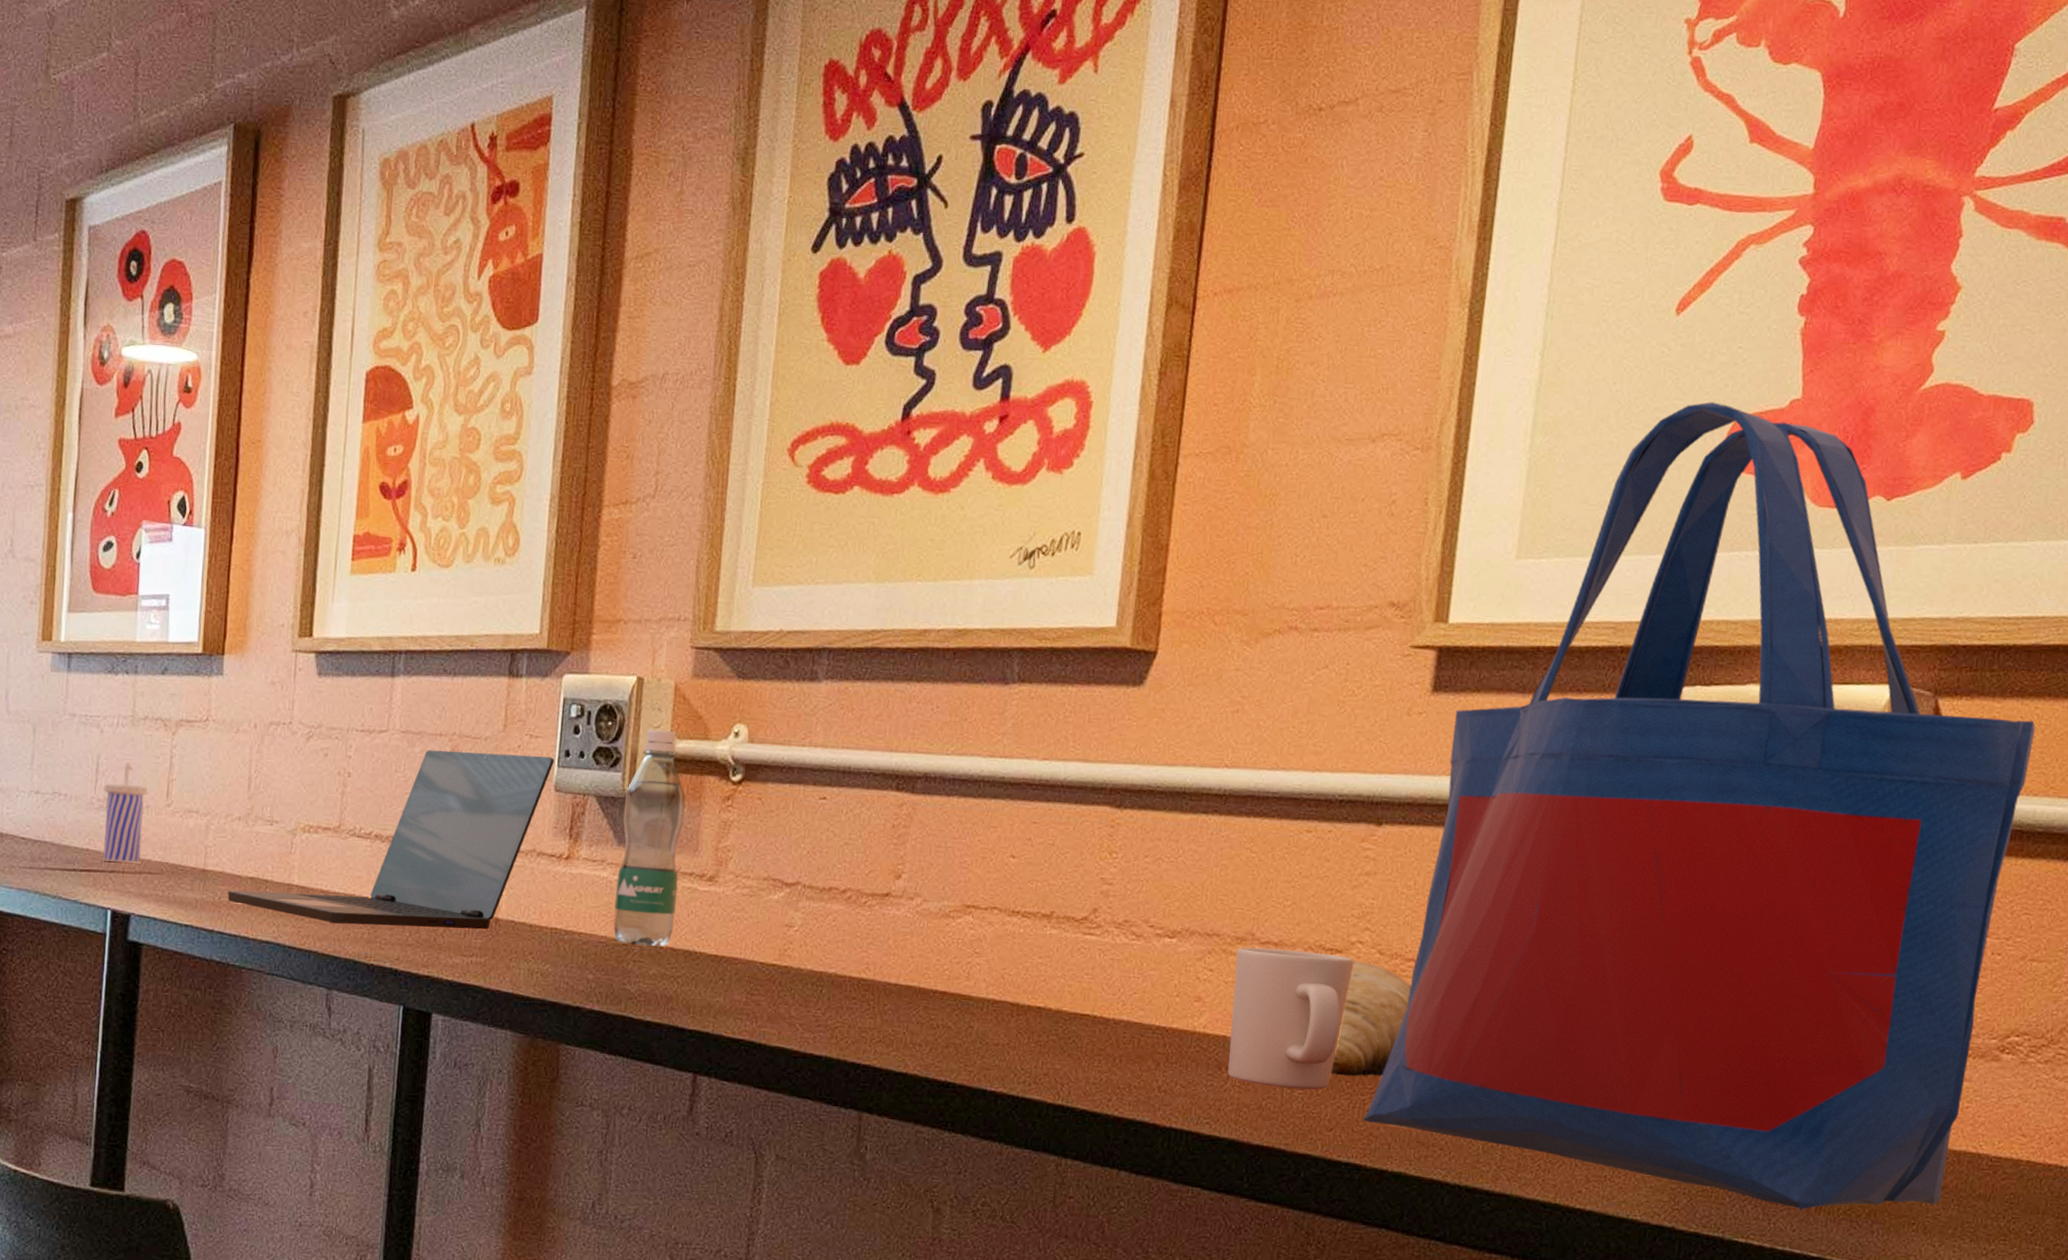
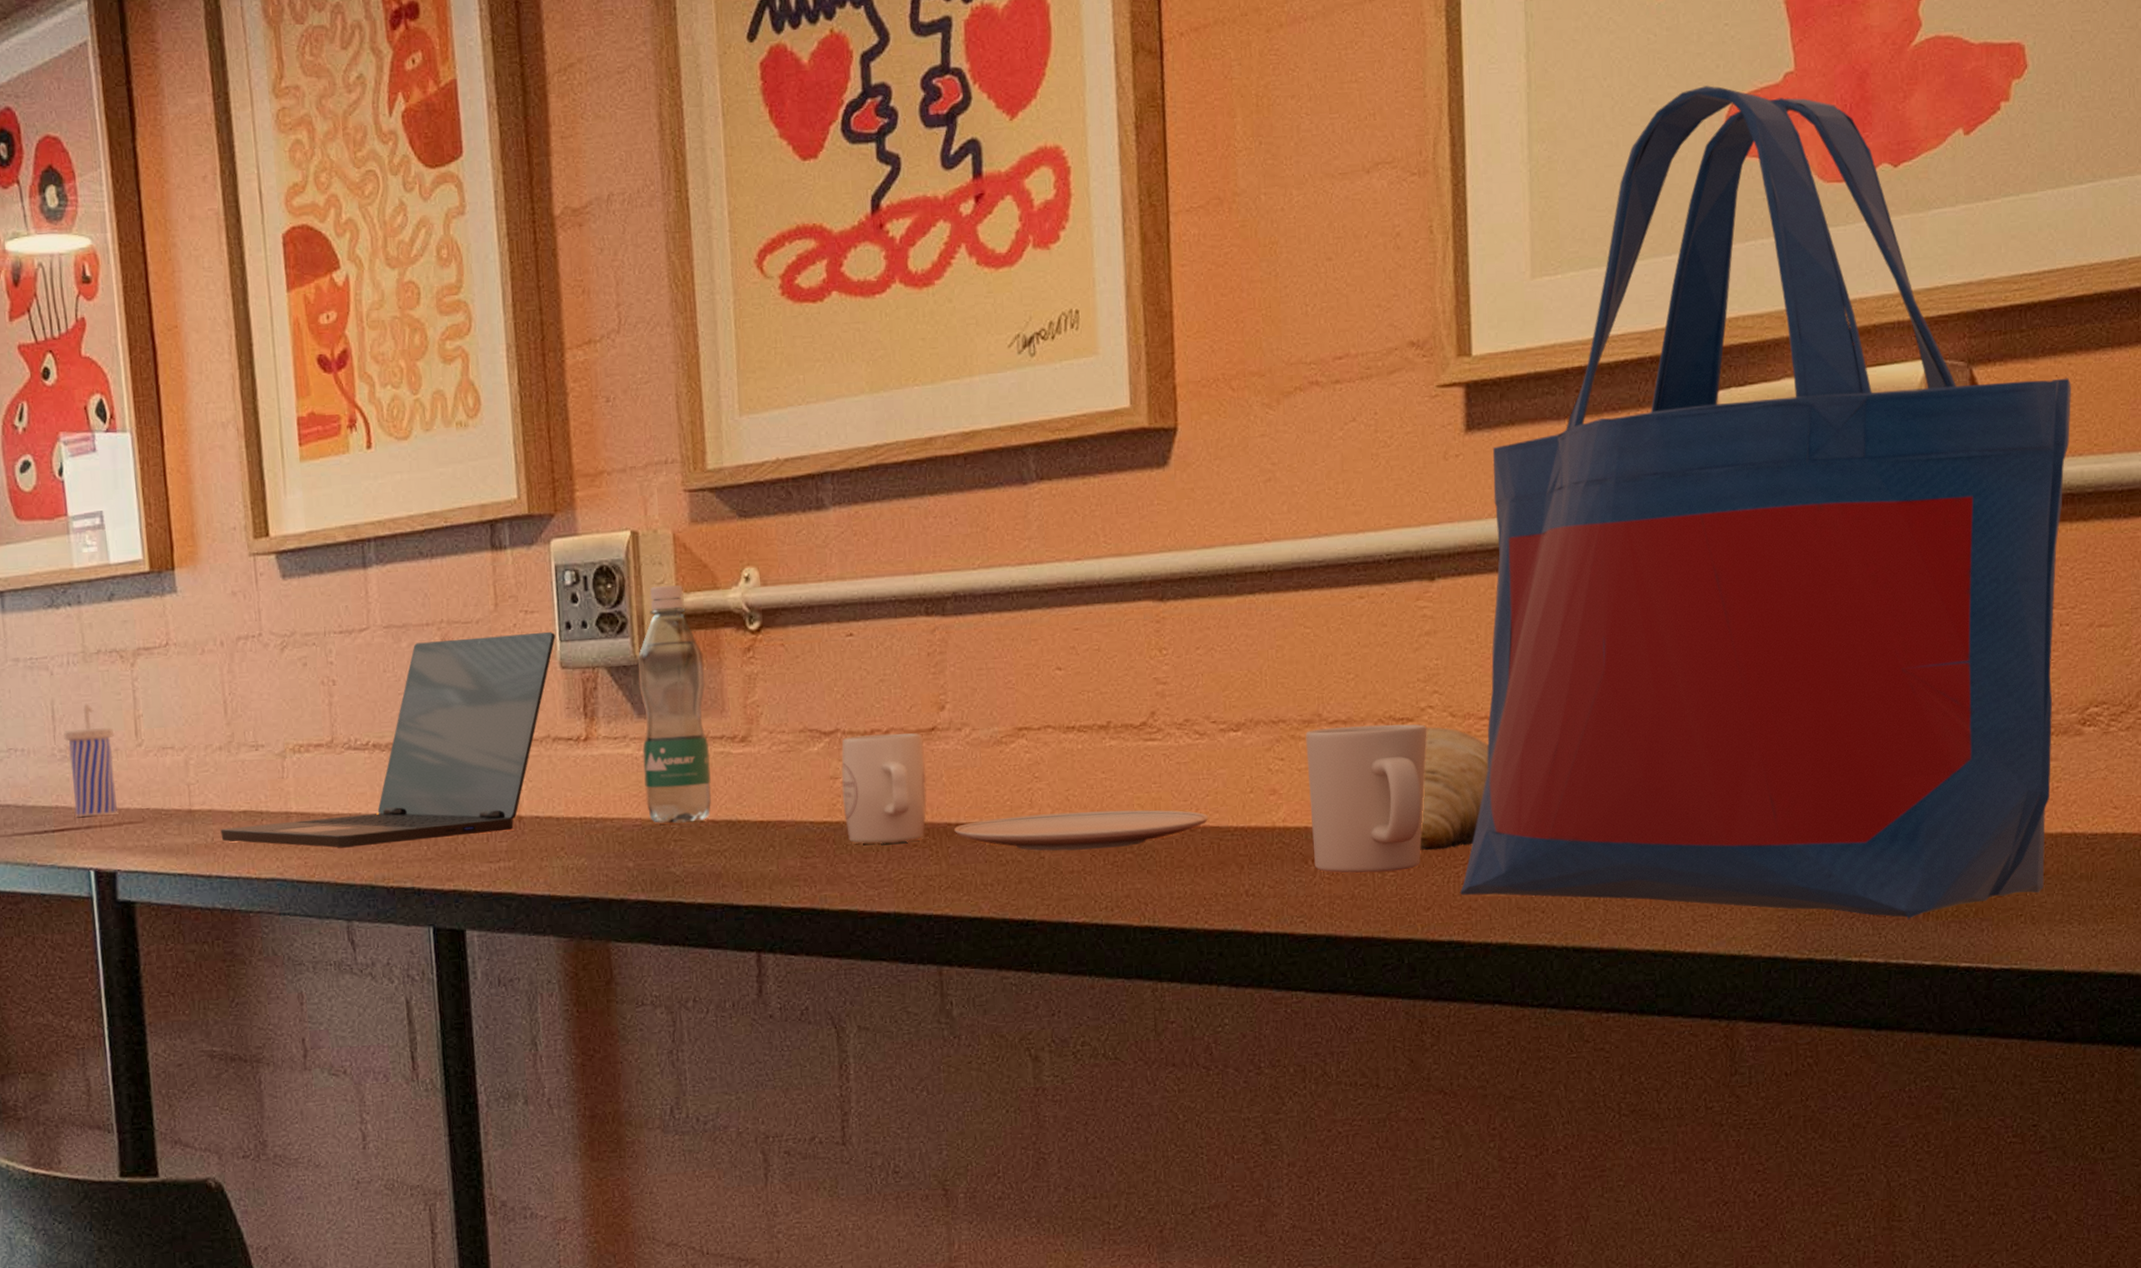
mug: none [793,890,877,994] -> present [841,733,927,844]
plate: none [893,985,1134,1029] -> present [954,810,1209,852]

